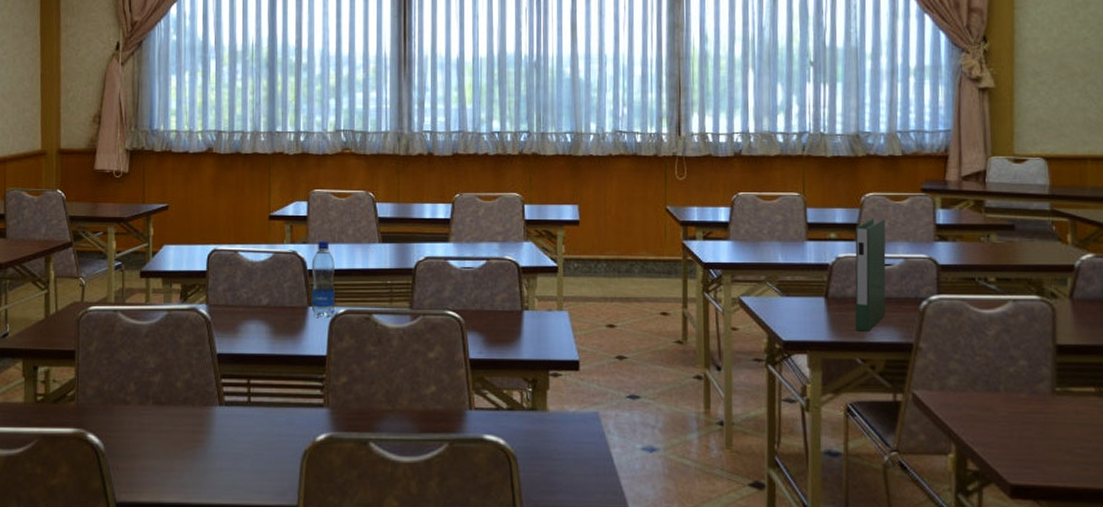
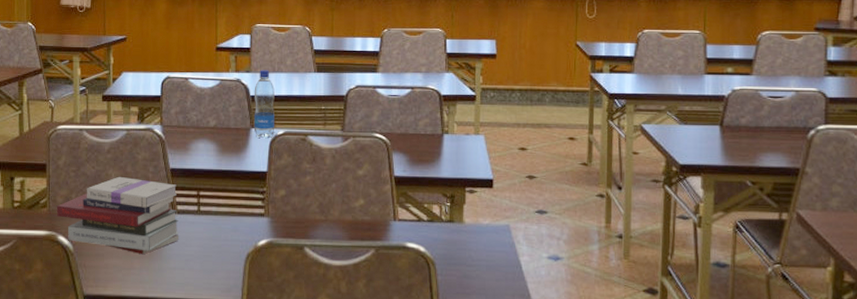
books: none [86,363,227,454] -> present [56,176,179,255]
binder: present [855,218,886,332] -> none [746,54,780,157]

